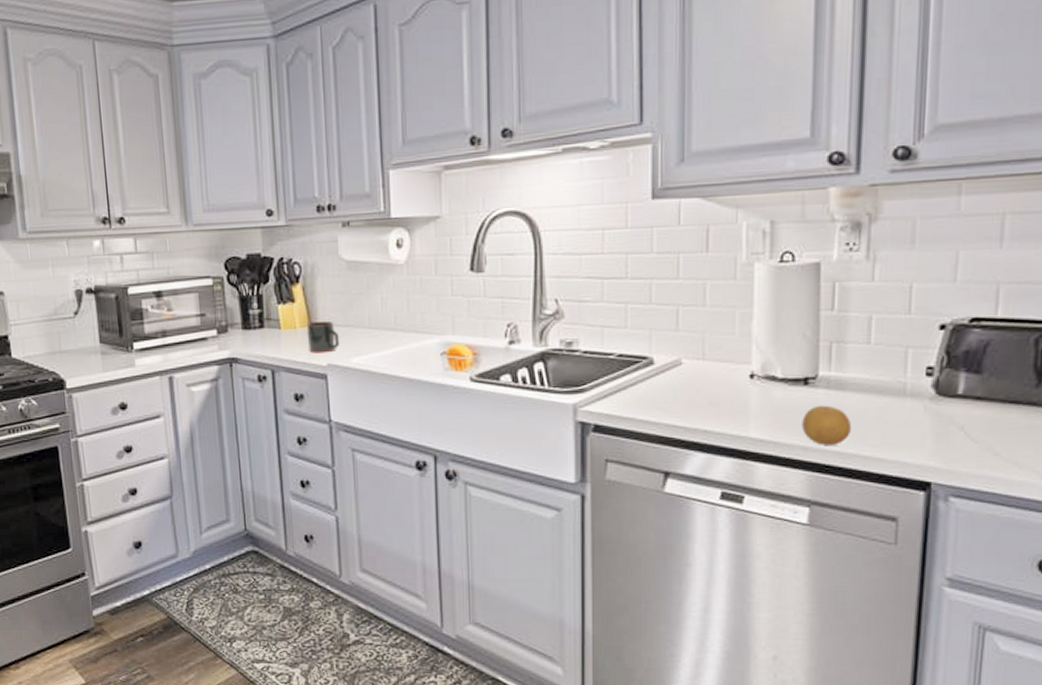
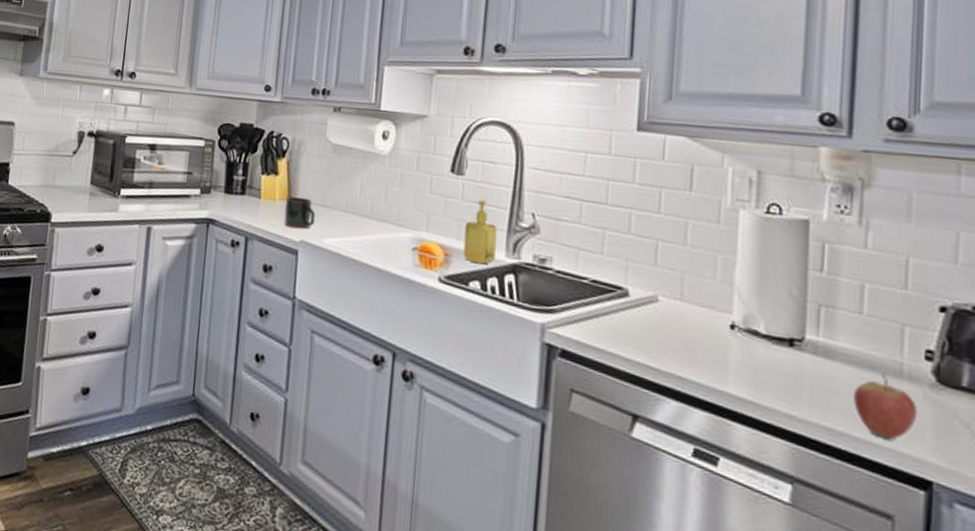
soap dispenser: none [491,293,523,358] -> present [463,199,497,265]
fruit: present [802,405,852,445] -> none [785,371,842,419]
fruit: none [862,394,919,452] -> present [853,372,918,439]

